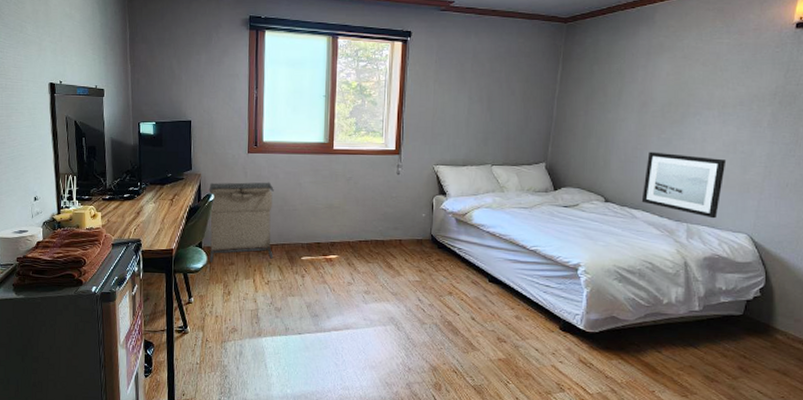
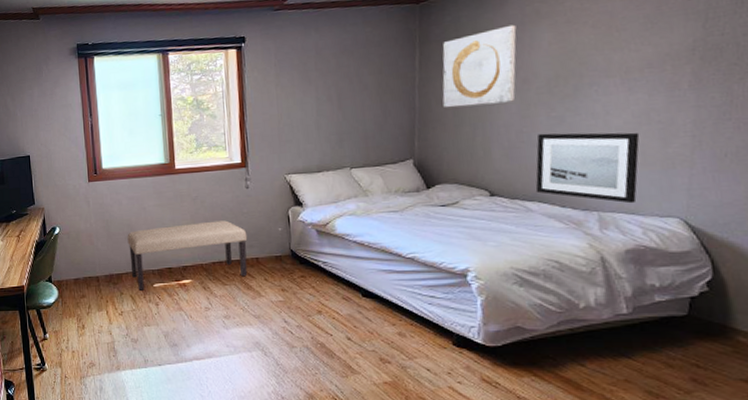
laundry hamper: present [209,182,274,262] -> none [53,209,124,296]
bench: none [280,202,394,262] -> present [127,220,248,291]
wall art: none [576,53,643,121] -> present [442,24,517,108]

